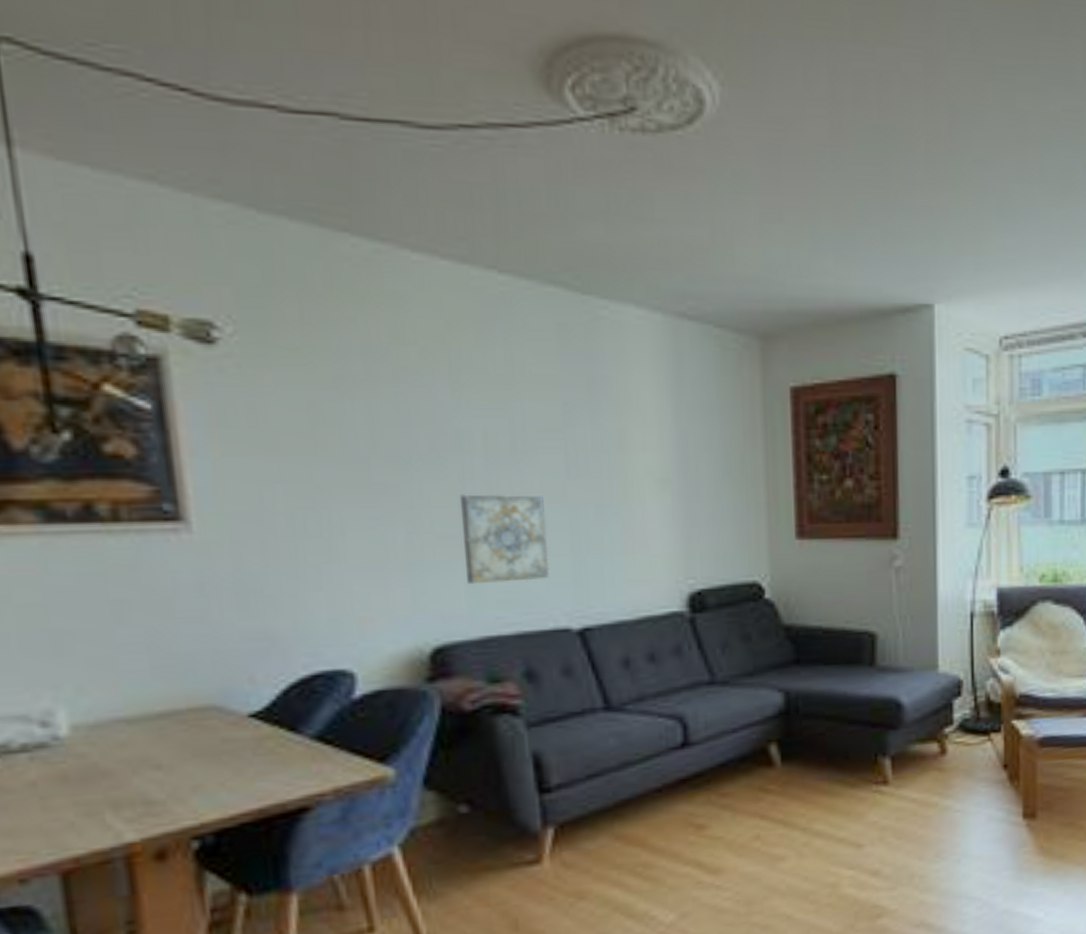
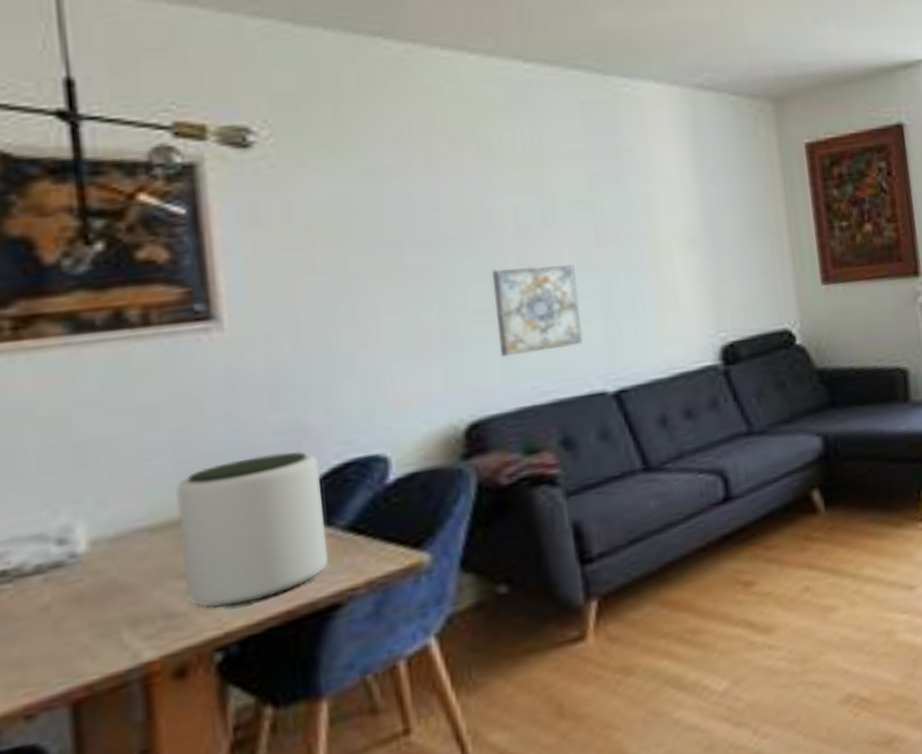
plant pot: none [150,659,298,800] -> present [176,451,329,608]

